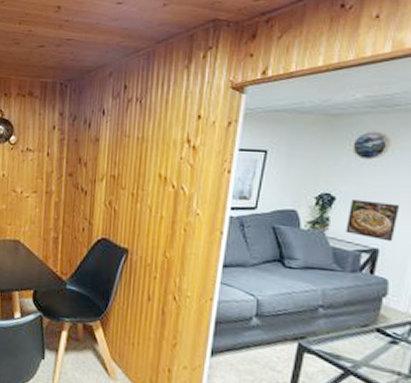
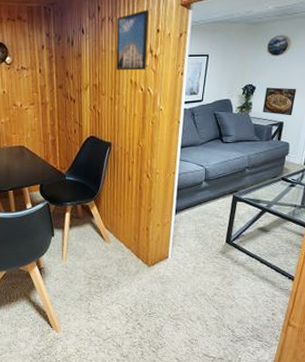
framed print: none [141,91,189,164] -> present [115,9,149,71]

